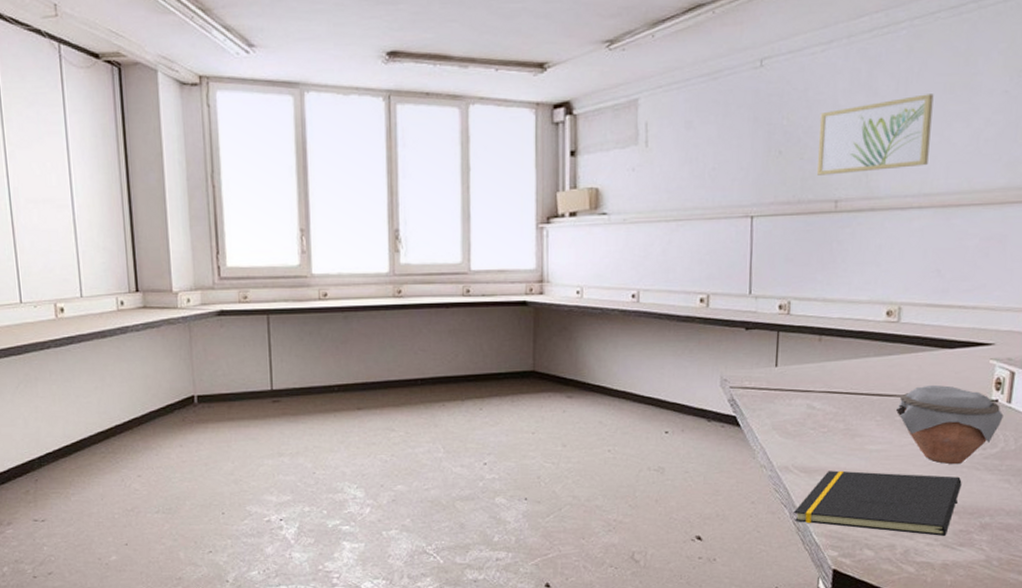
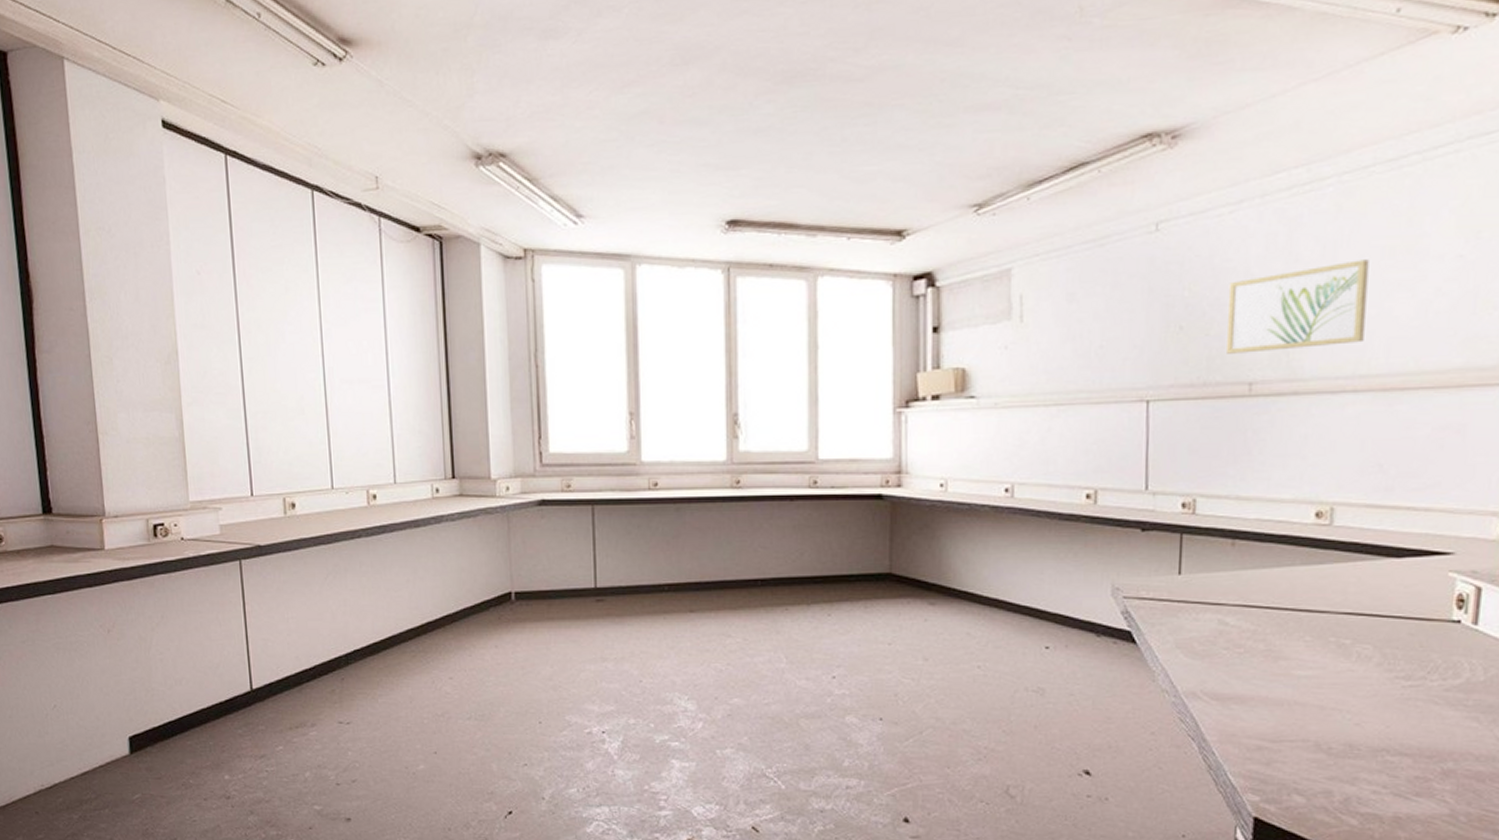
notepad: present [794,470,962,536] -> none [1204,699,1417,783]
jar: present [895,384,1004,465] -> none [1329,600,1468,697]

